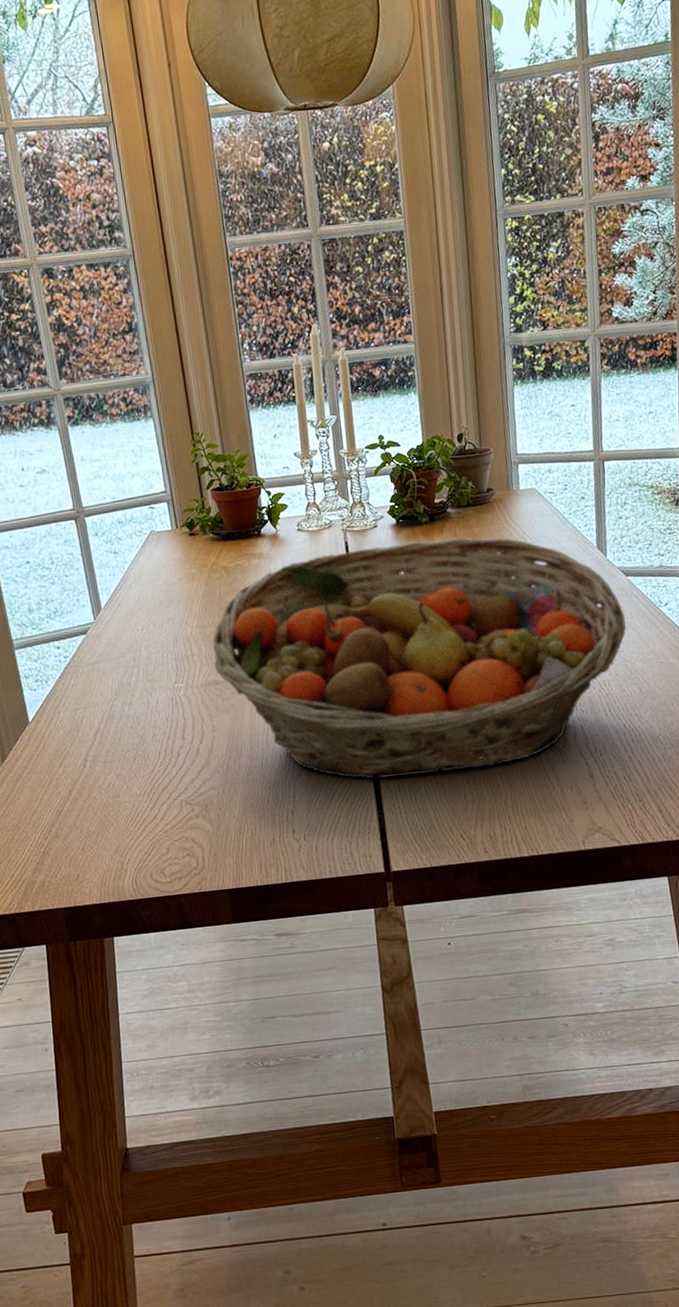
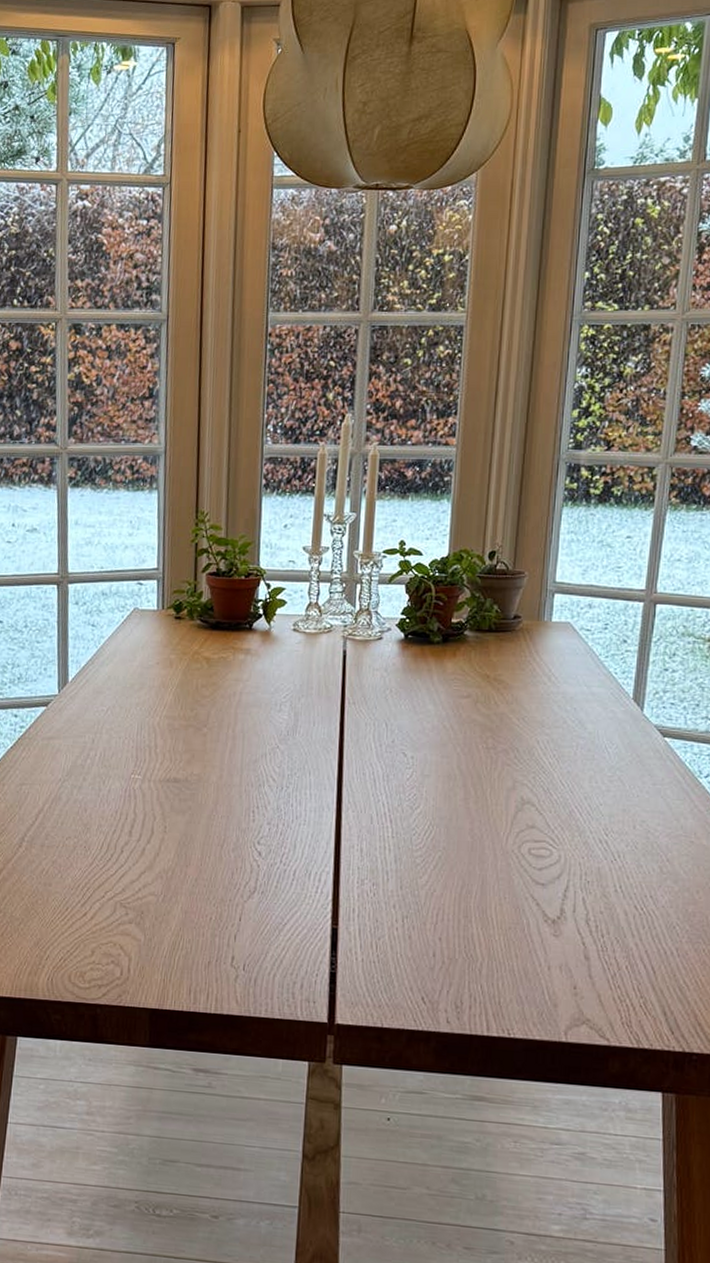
fruit basket: present [212,537,627,779] -> none [177,660,655,926]

